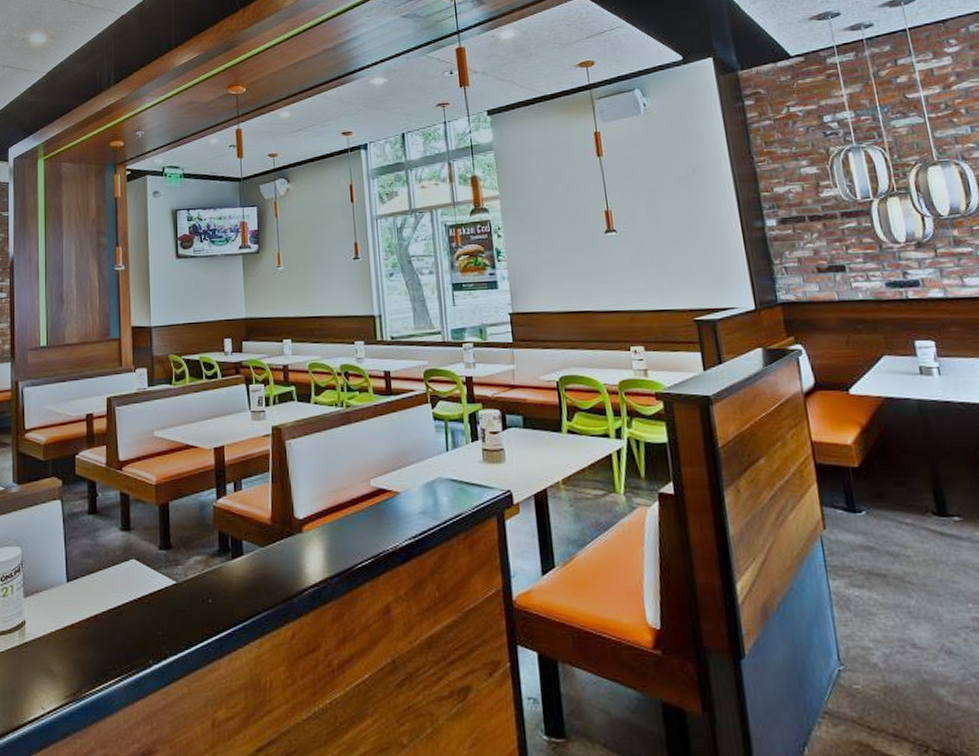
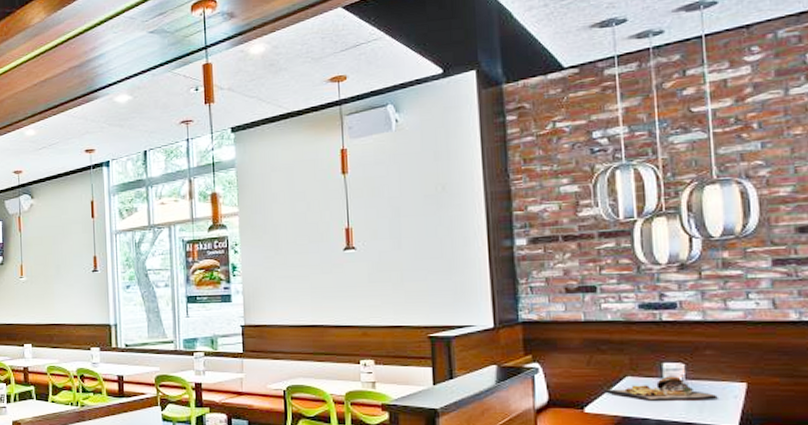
food tray: none [865,354,969,380] -> present [604,376,718,401]

